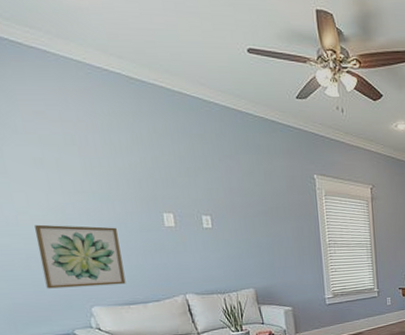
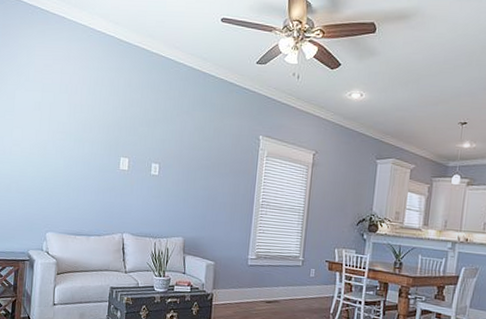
wall art: present [35,224,126,289] -> none [18,155,82,216]

